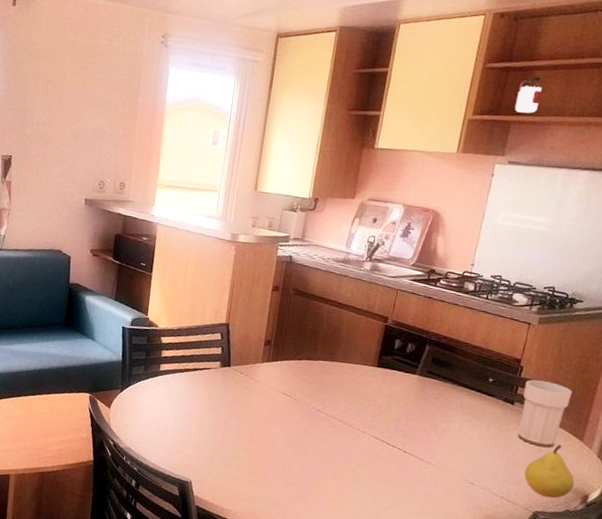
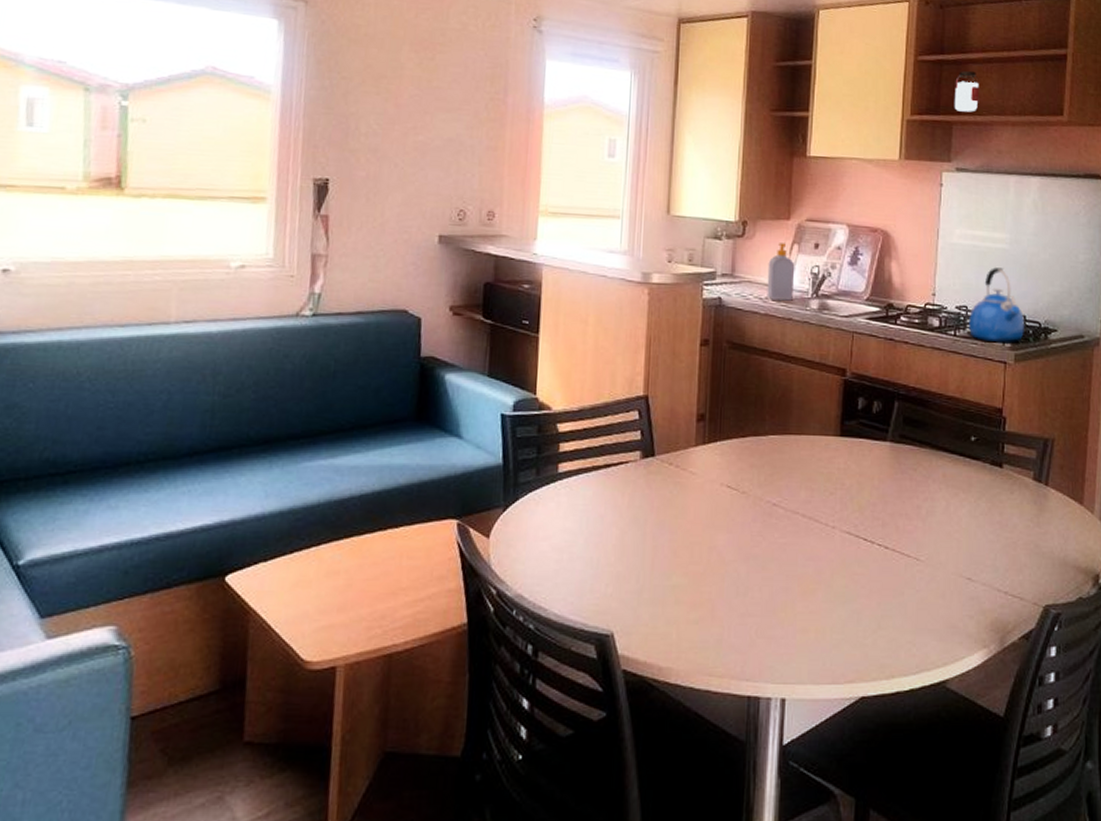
soap bottle: none [329,216,355,262] -> present [767,243,795,301]
kettle: none [500,246,554,309] -> present [968,267,1025,344]
cup: present [517,379,572,447] -> none [1011,433,1063,518]
fruit: present [524,444,575,498] -> none [1027,512,1082,585]

